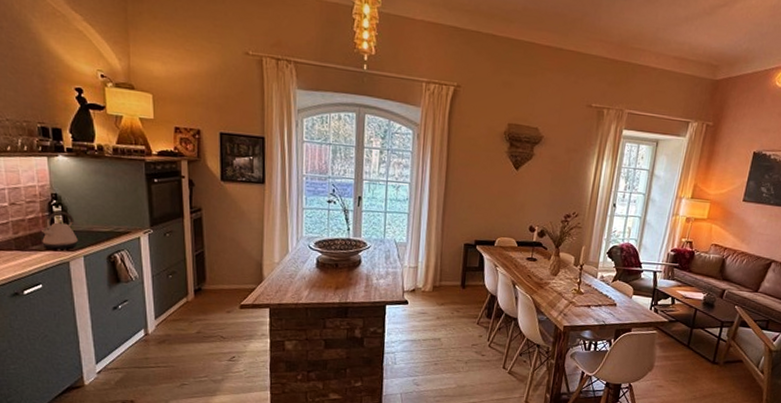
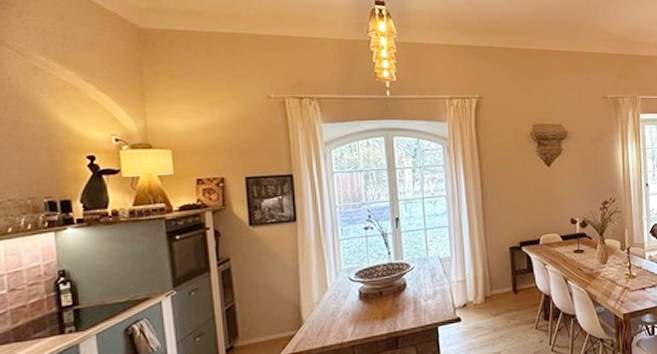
kettle: present [42,211,78,250] -> none [46,288,89,334]

